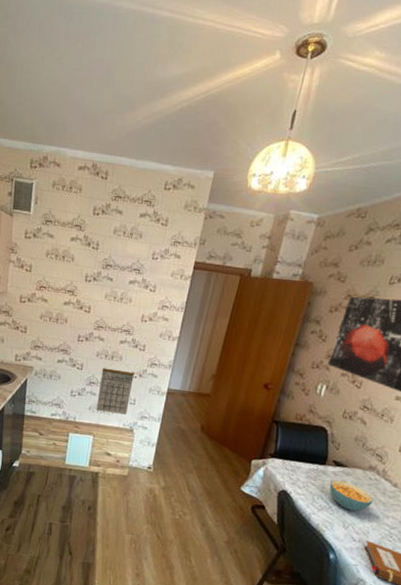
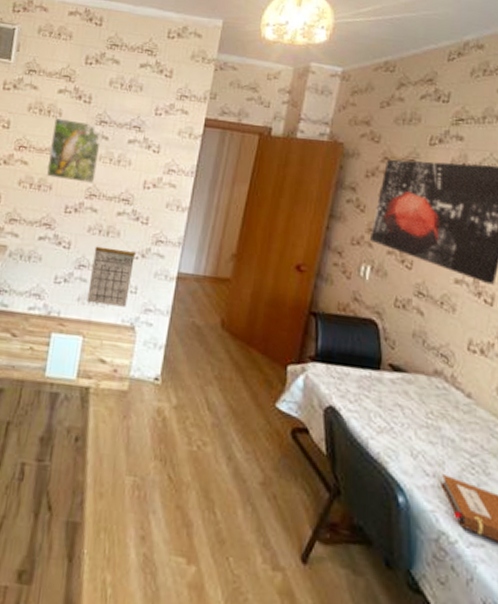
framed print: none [62,262,108,317] -> present [46,117,103,183]
cereal bowl: present [329,480,373,511] -> none [387,390,444,433]

